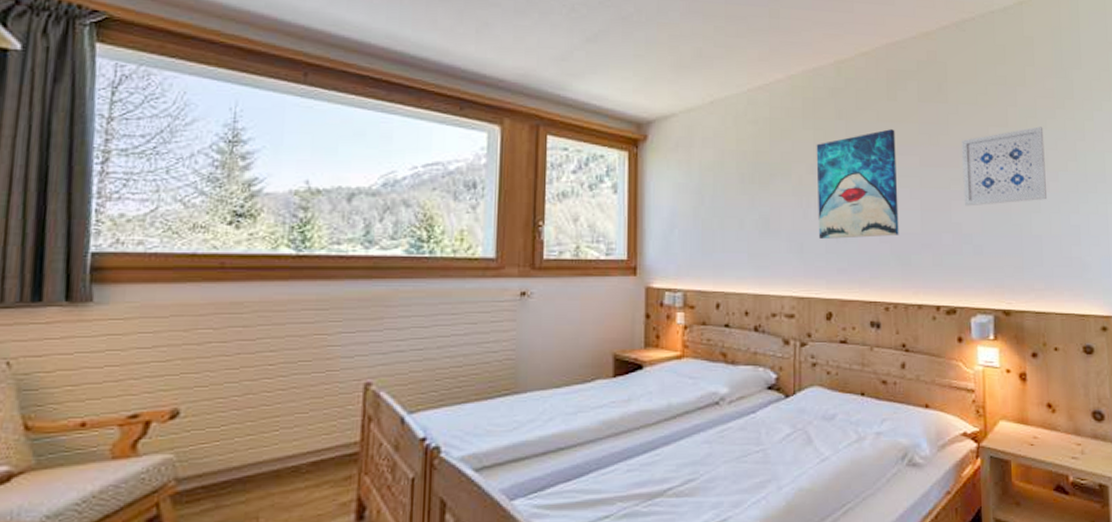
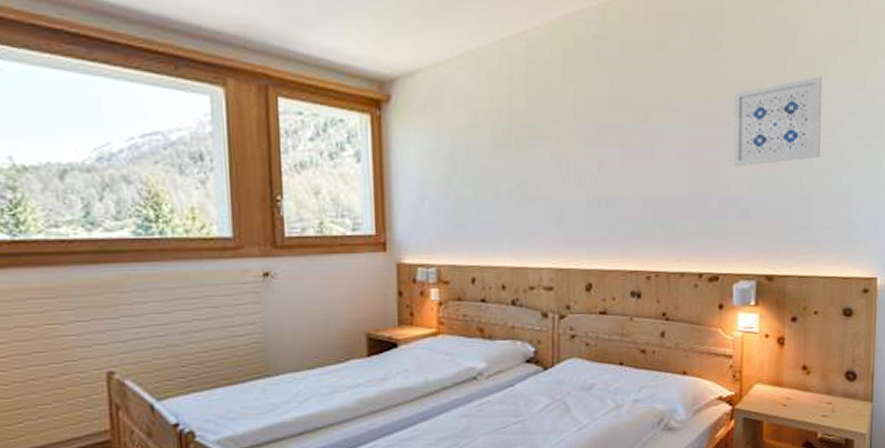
wall art: present [816,129,899,240] -> none [577,82,664,208]

